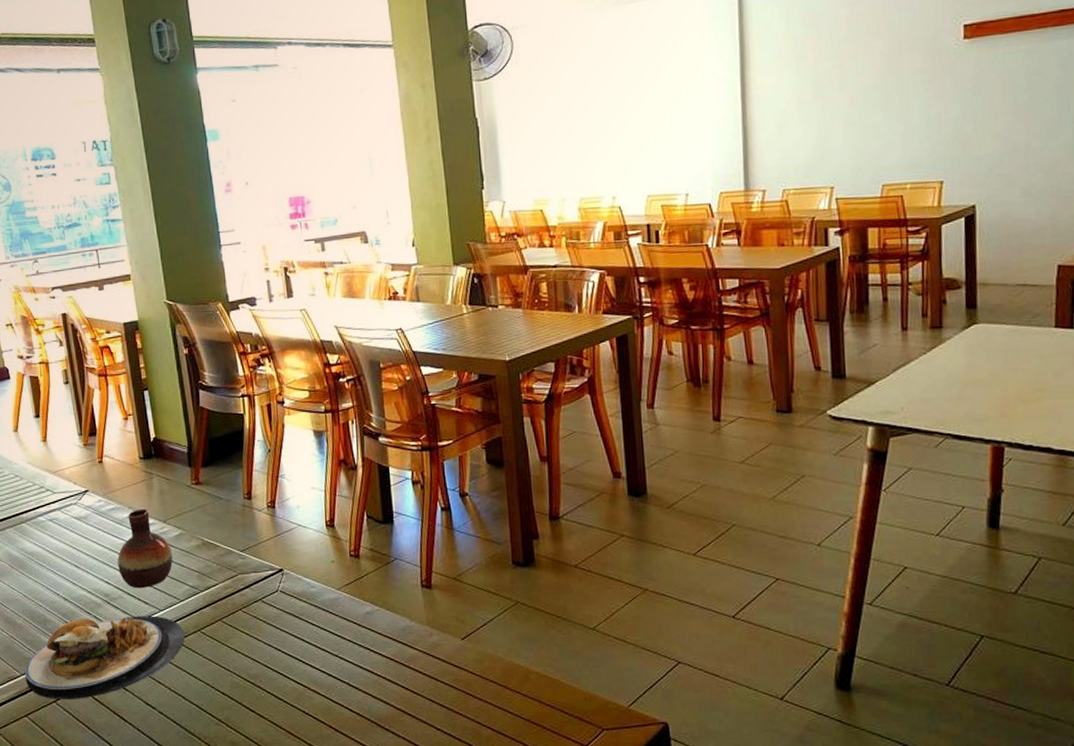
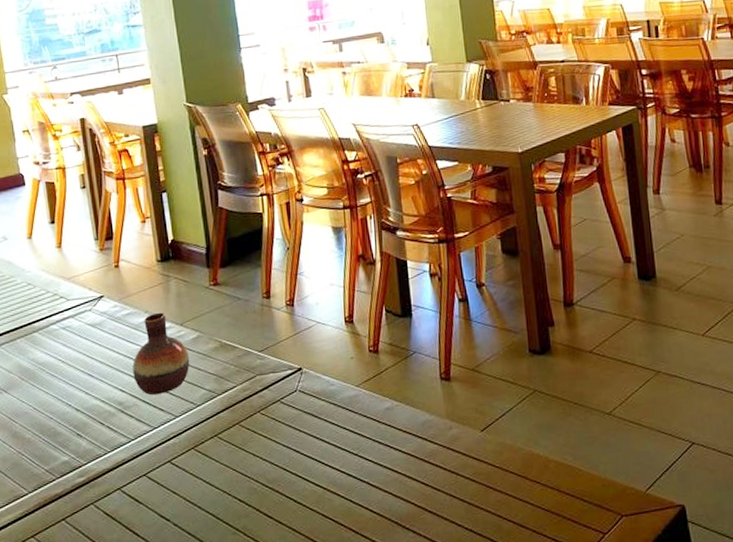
plate: present [25,615,186,700] -> none [33,422,202,518]

